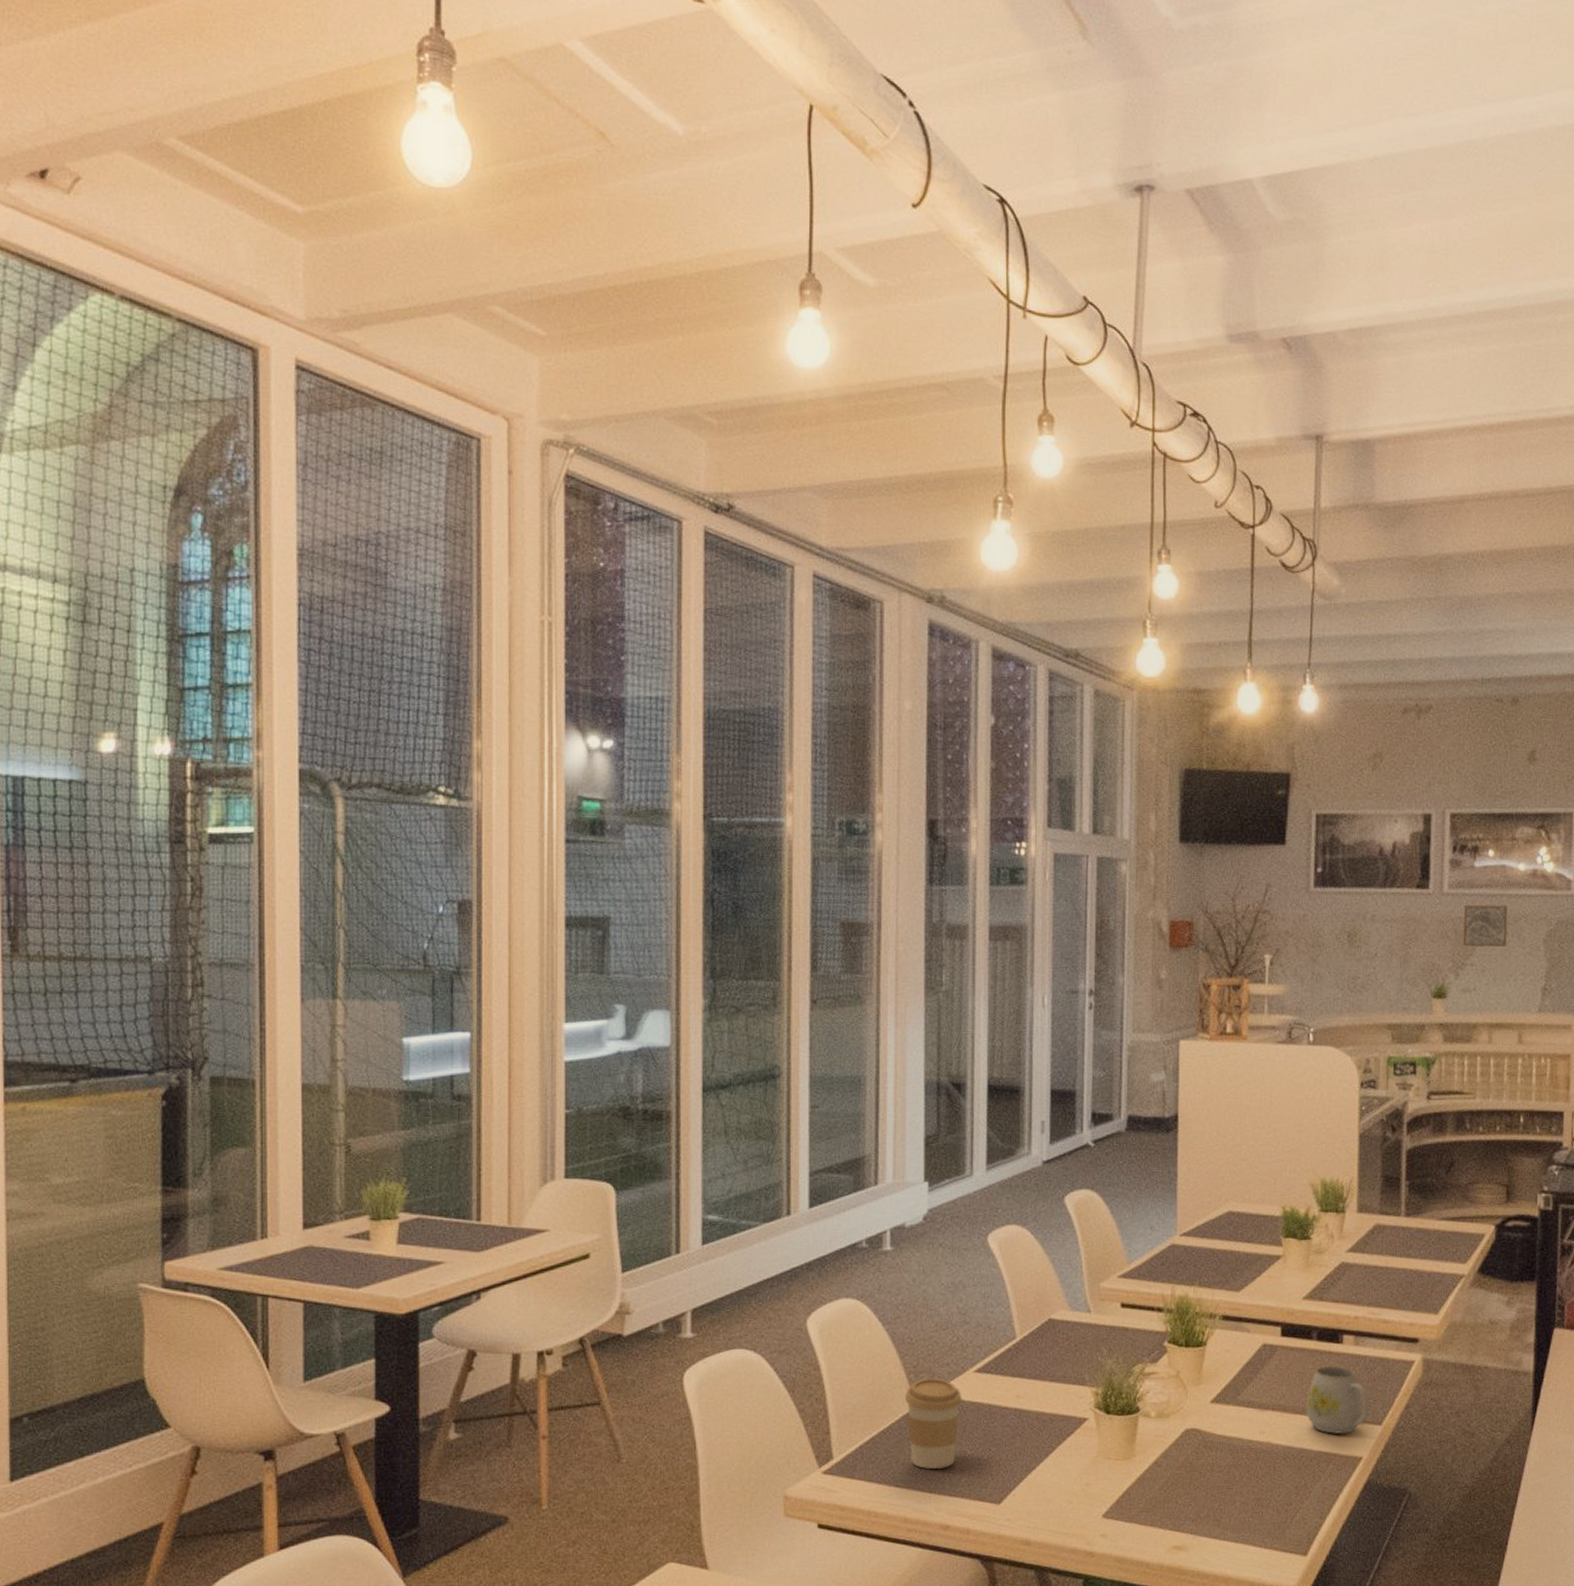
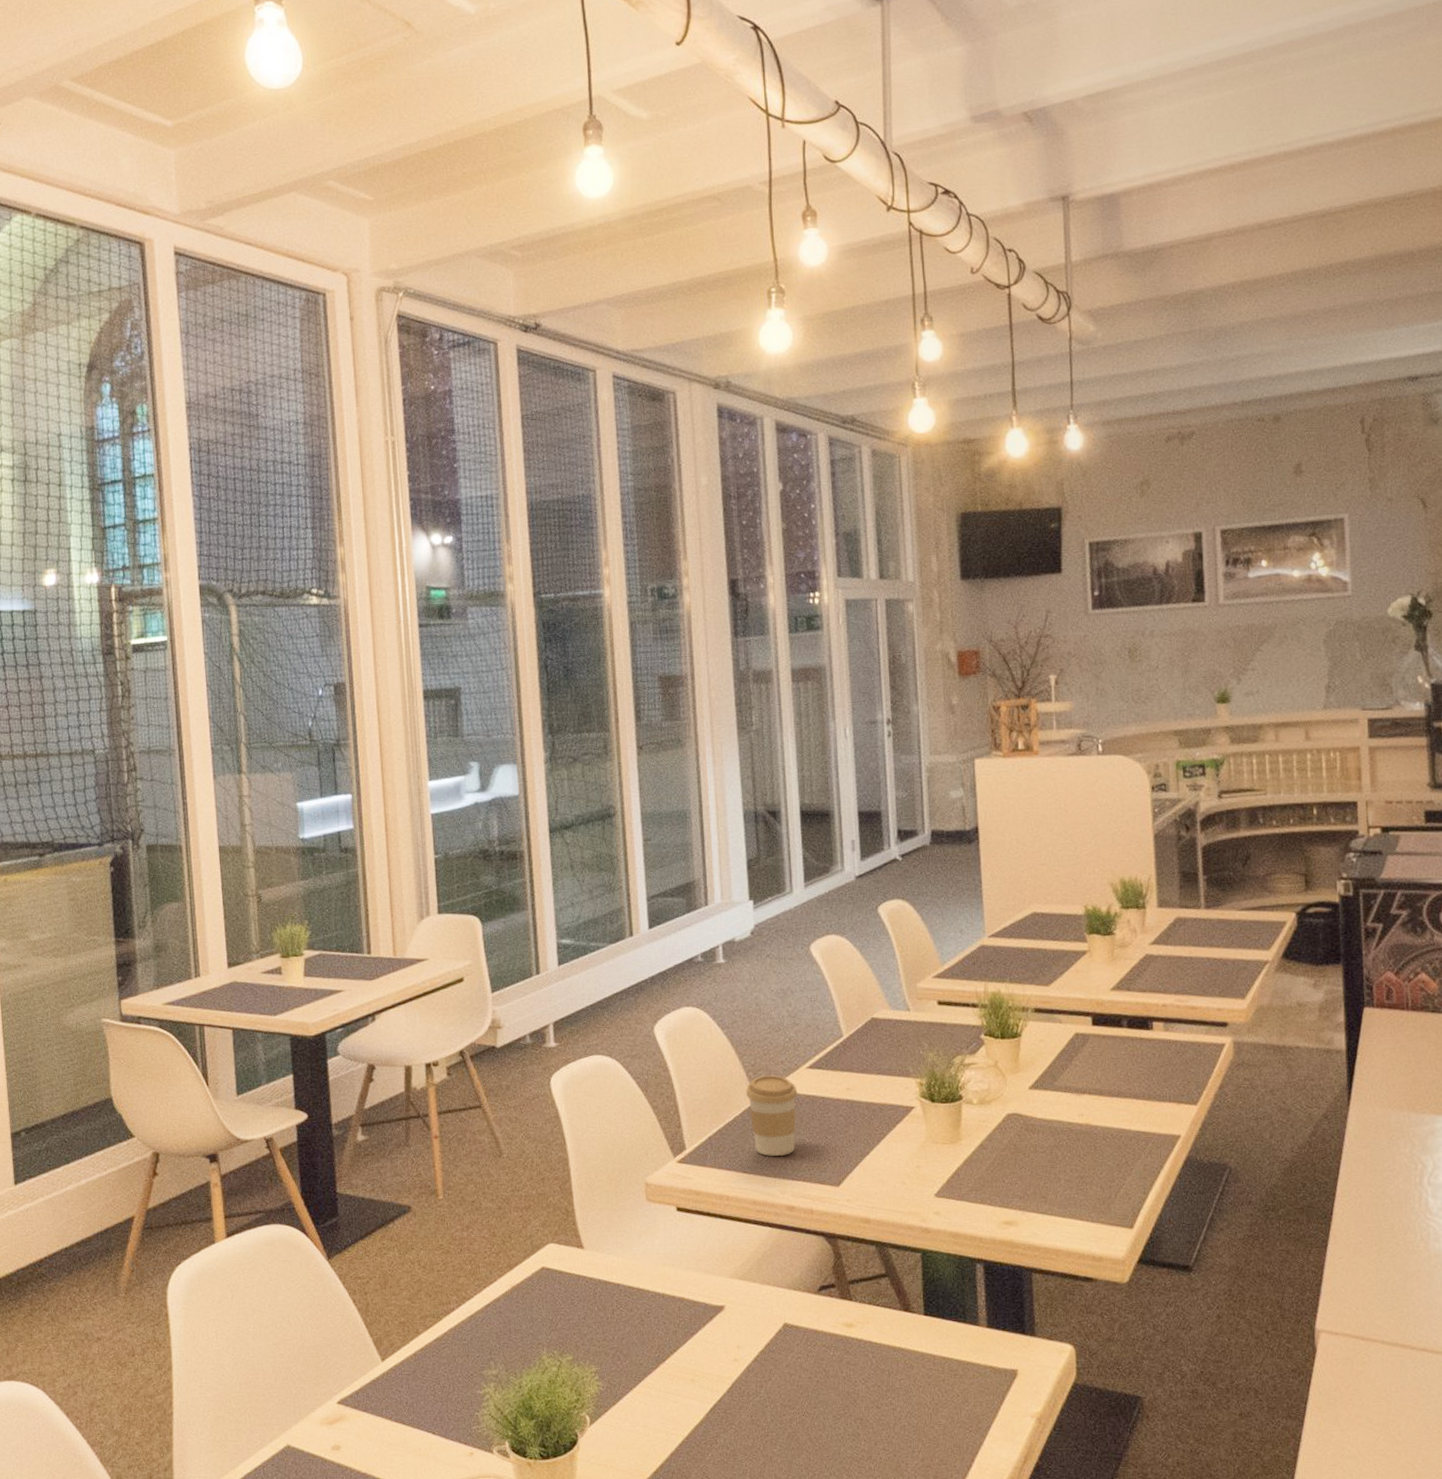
mug: present [1306,1366,1370,1435] -> none [1121,1051,1184,1115]
wall art: present [1463,904,1508,947] -> none [1241,611,1287,652]

